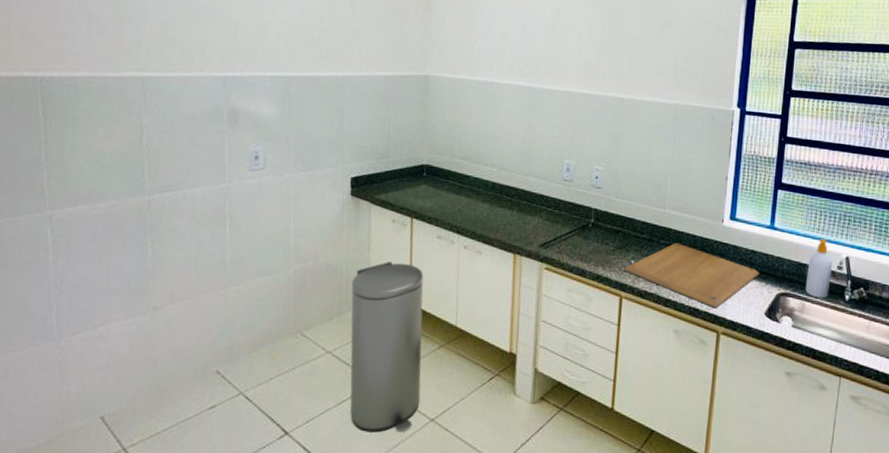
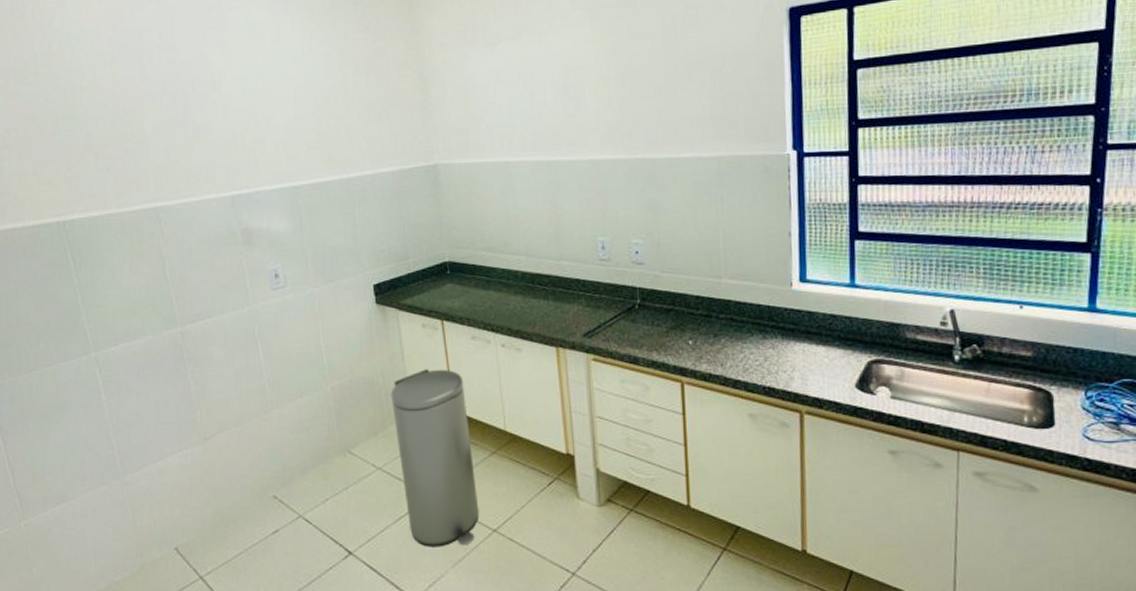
chopping board: present [624,242,760,309] -> none [681,315,844,385]
soap bottle: present [805,239,833,299] -> none [902,292,934,362]

